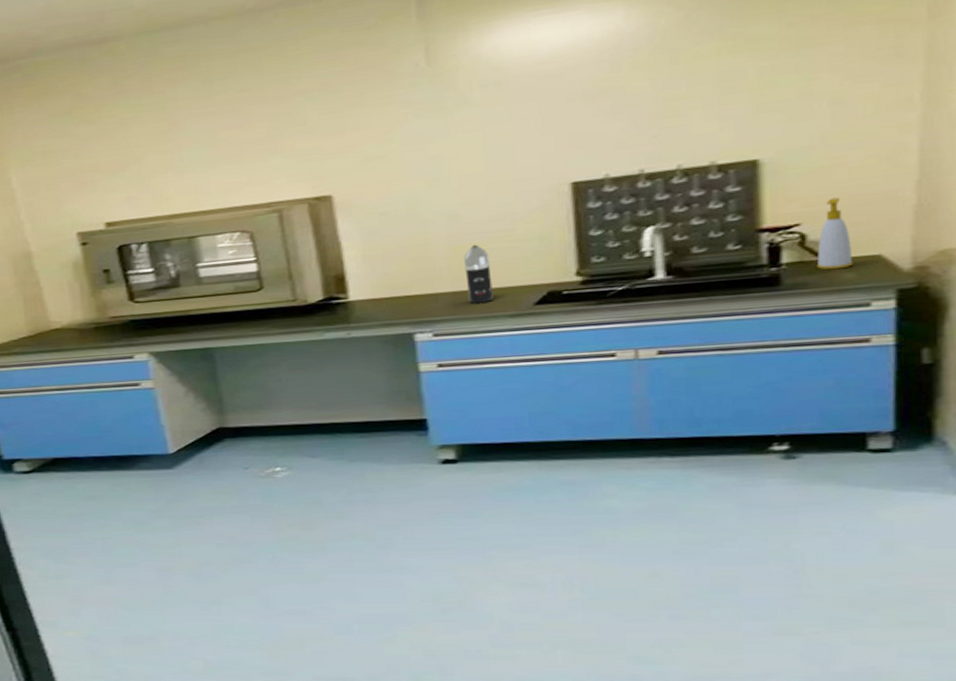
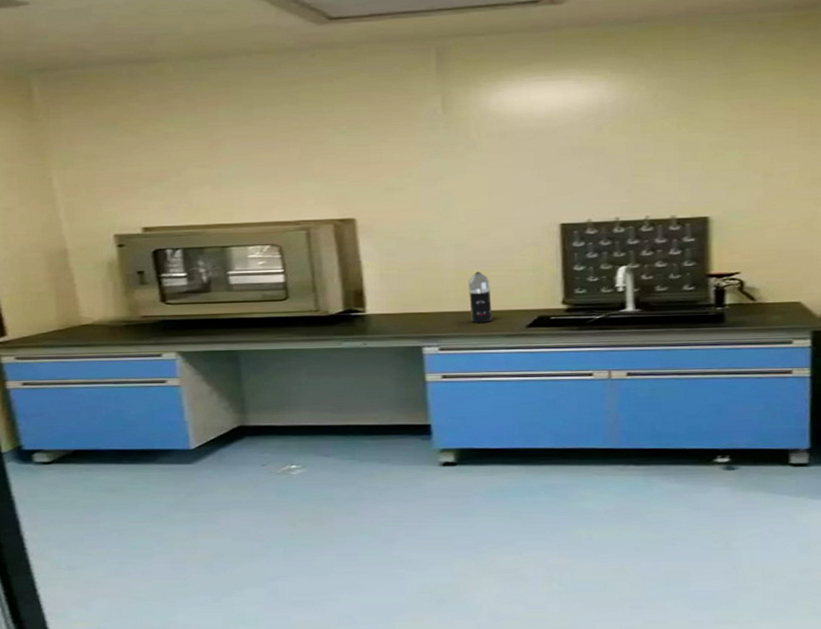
soap bottle: present [816,197,853,270] -> none [752,253,780,312]

